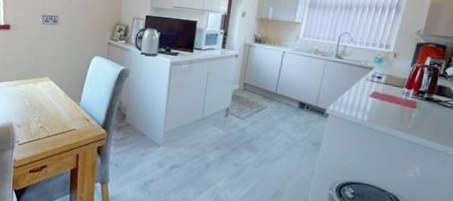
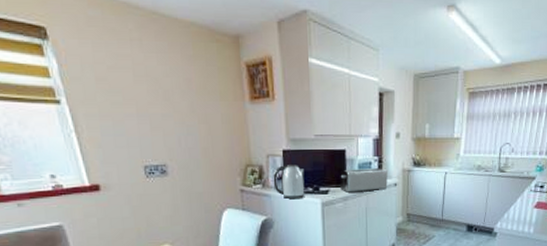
toaster: none [188,37,231,59] -> present [340,168,388,194]

